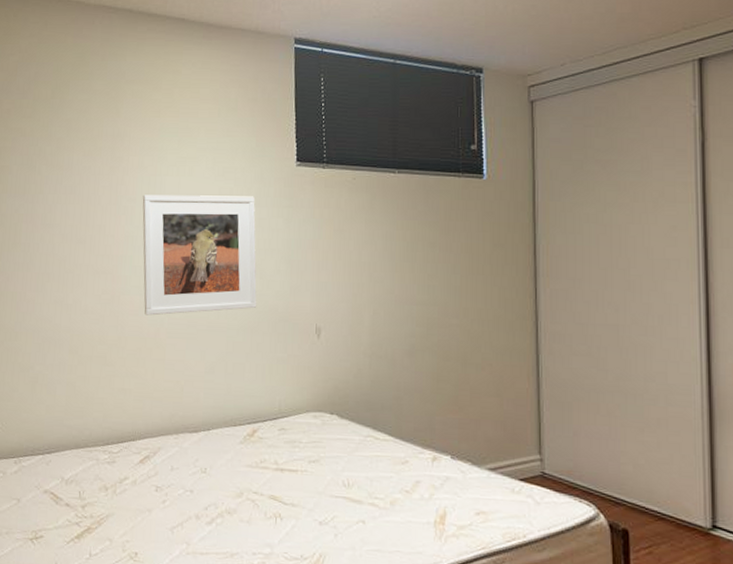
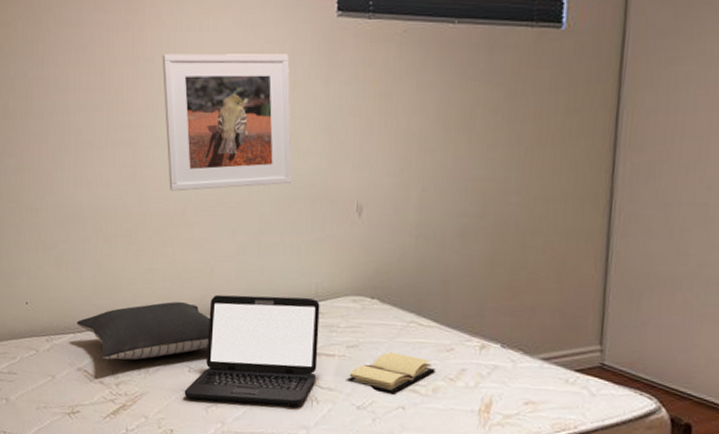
pillow: none [46,420,178,481] -> present [77,301,210,360]
laptop: none [150,413,283,525] -> present [184,294,320,408]
book: none [308,466,393,507] -> present [346,352,436,393]

